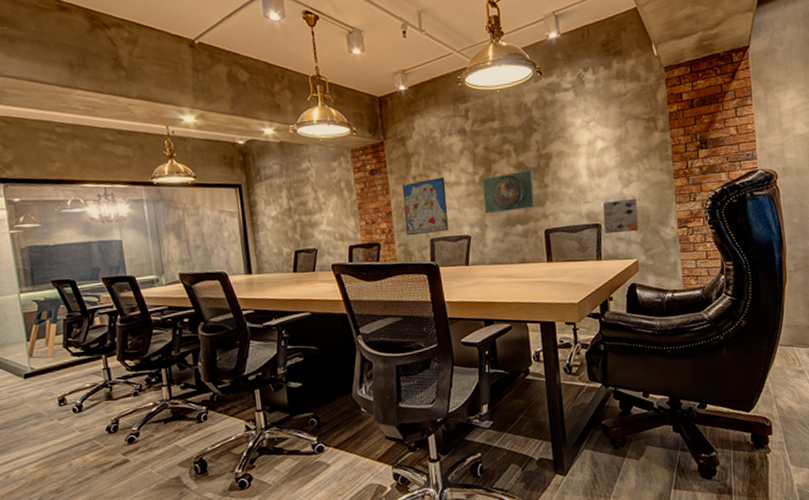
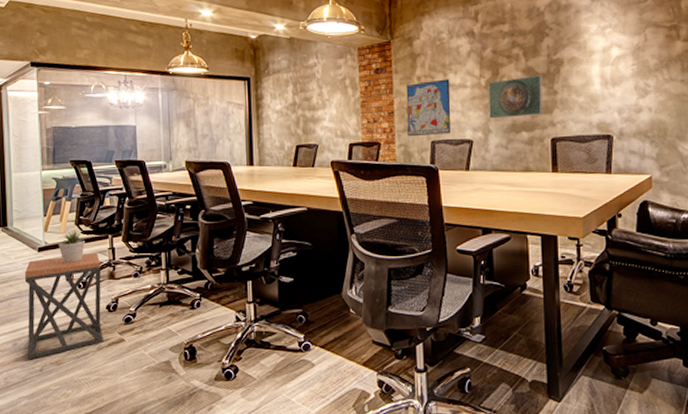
stool: none [10,374,106,491] -> present [24,252,104,360]
potted plant: none [46,352,77,388] -> present [58,230,86,263]
wall art: present [602,198,639,234] -> none [615,110,654,147]

